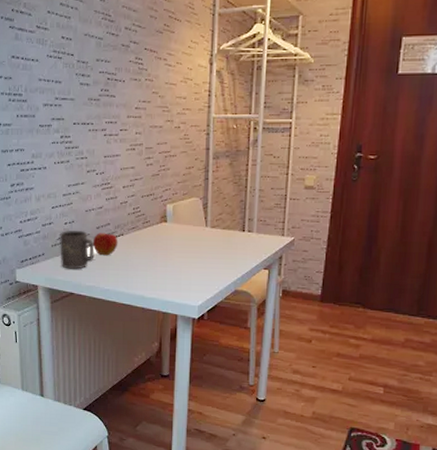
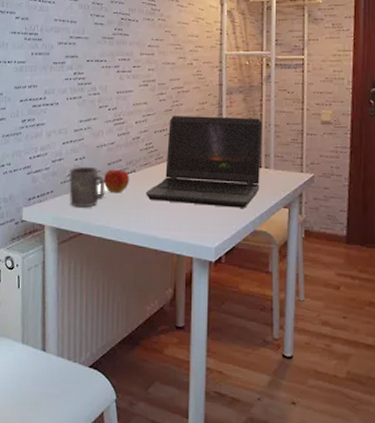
laptop computer: none [134,180,248,270] -> present [146,116,263,208]

